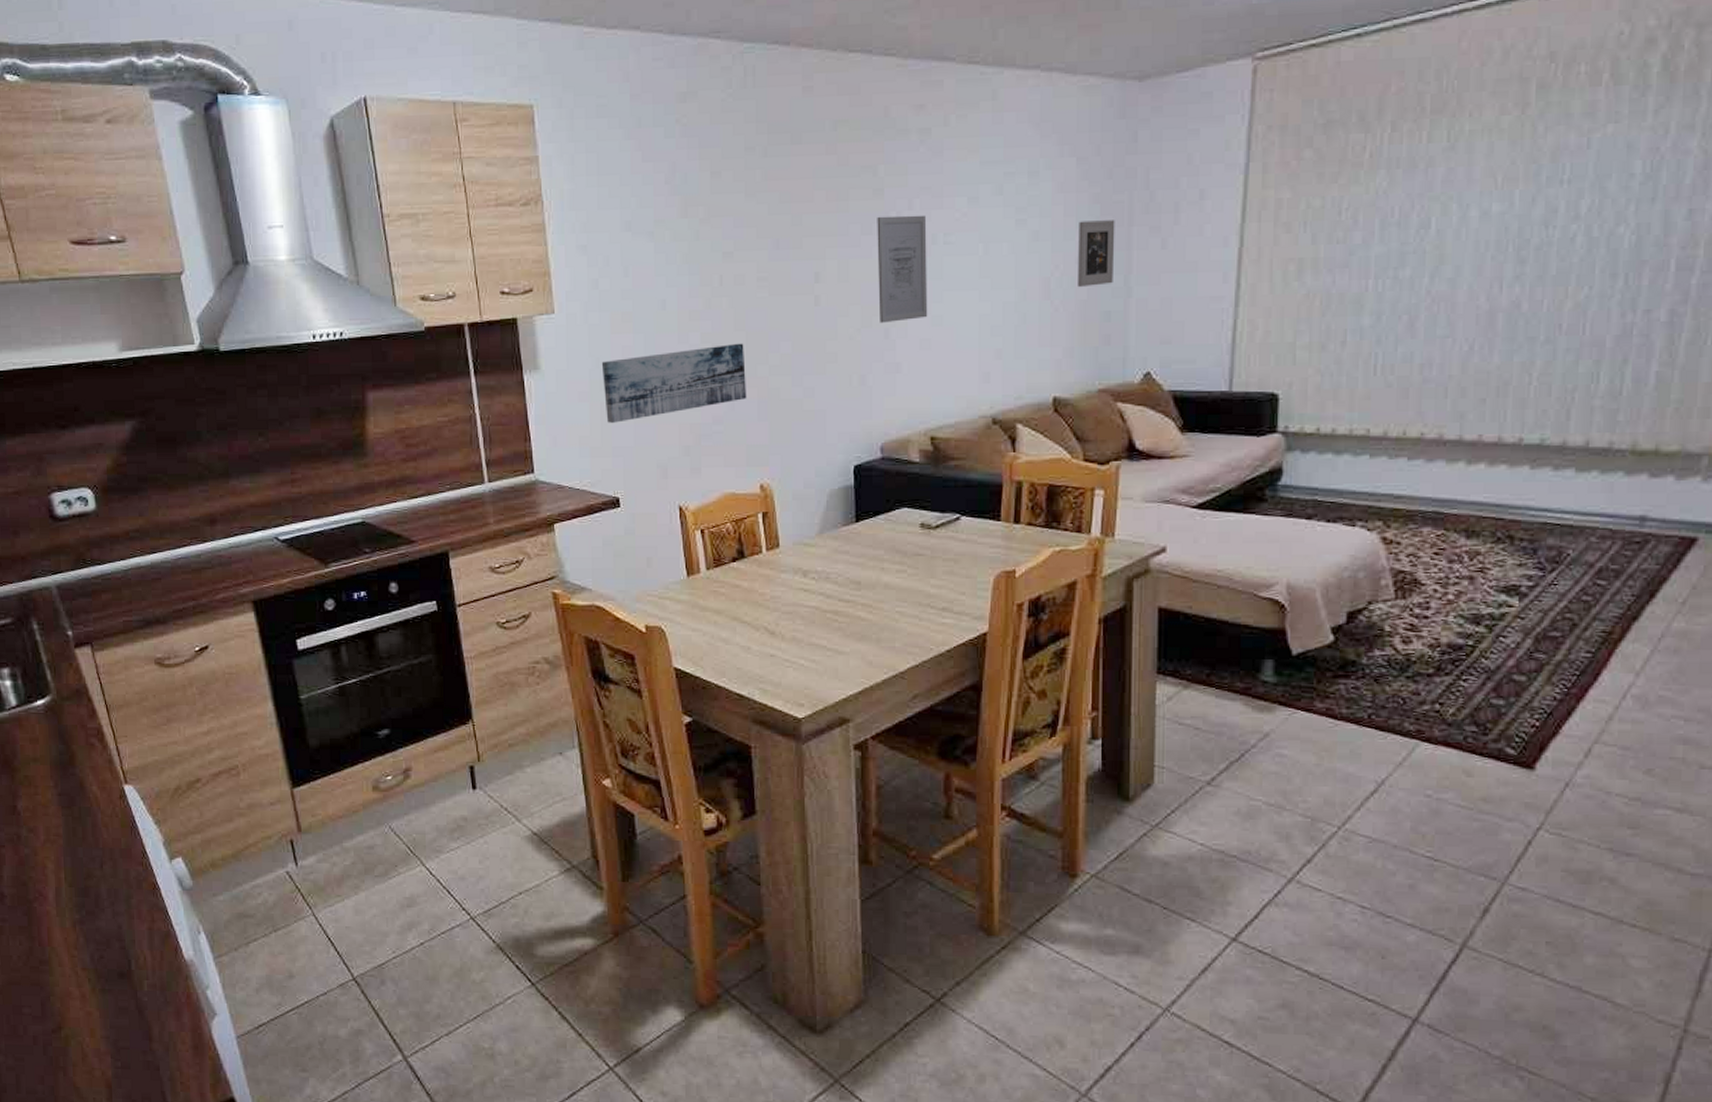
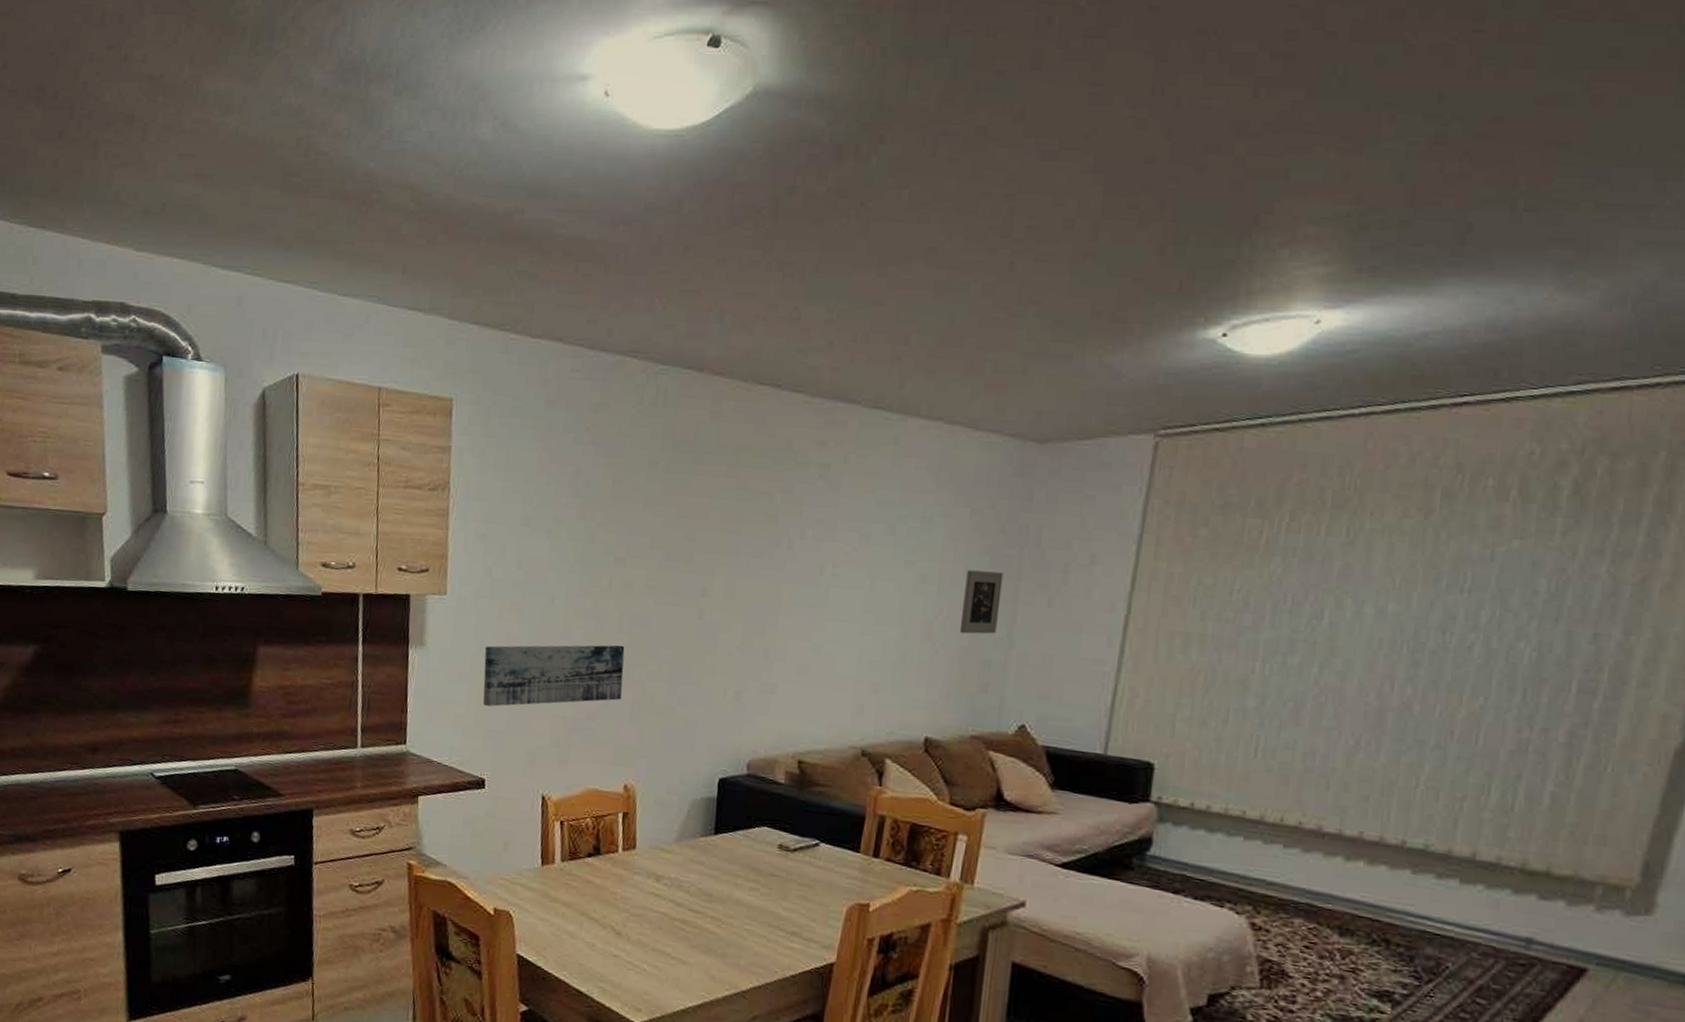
wall art: present [877,215,928,324] -> none [760,541,817,645]

